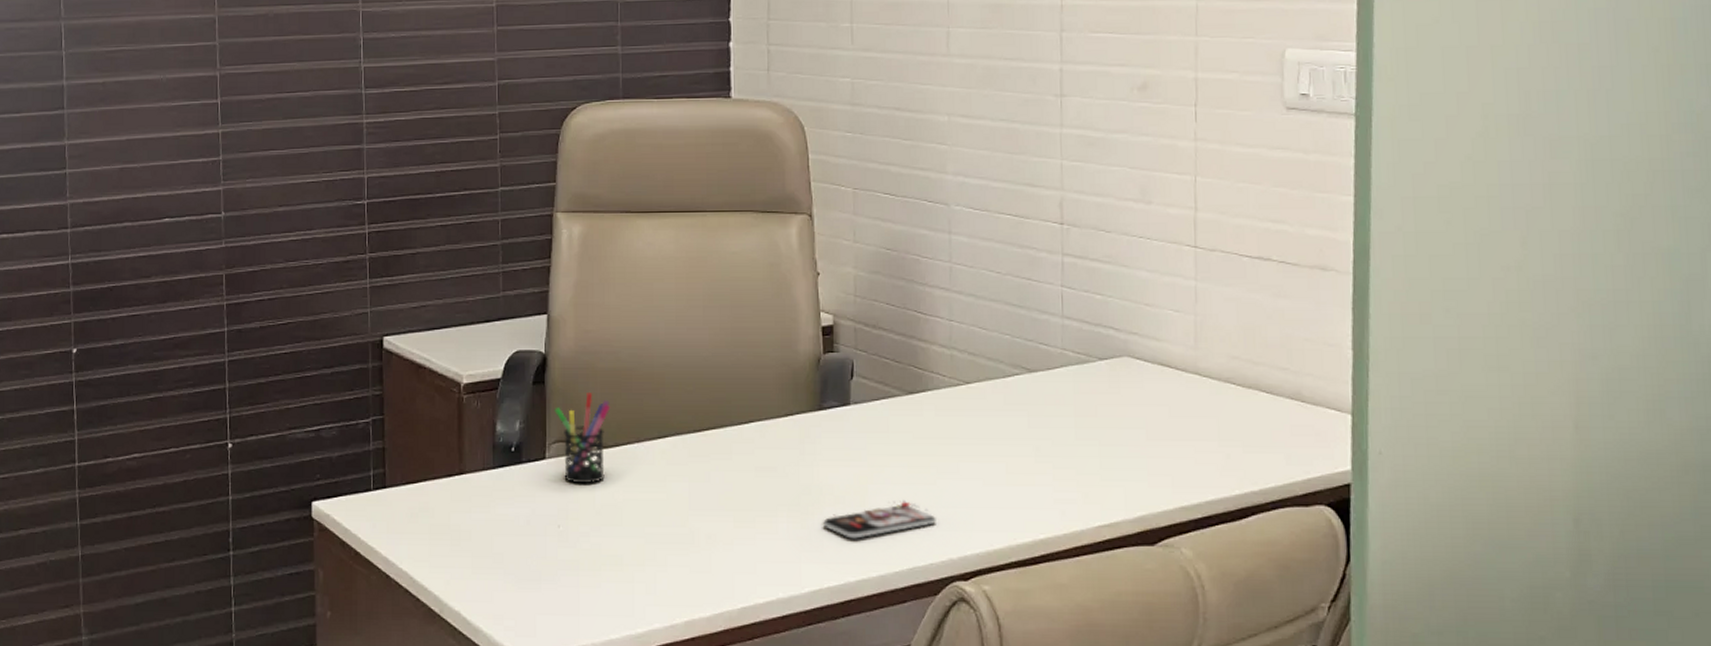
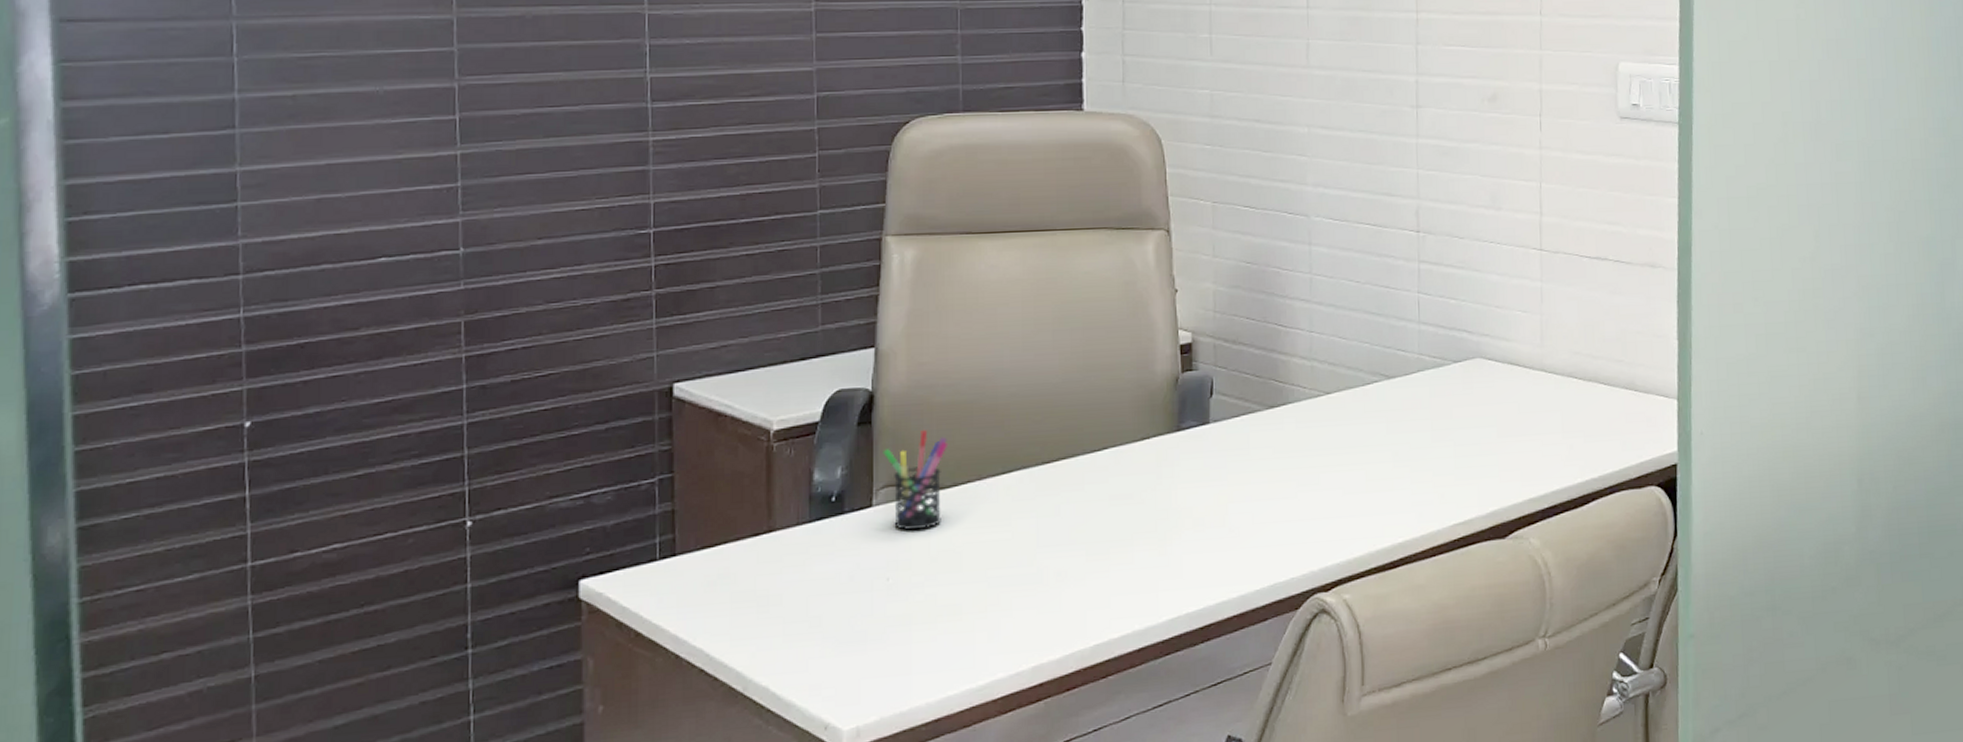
smartphone: present [822,499,936,539] -> none [1180,515,1297,561]

